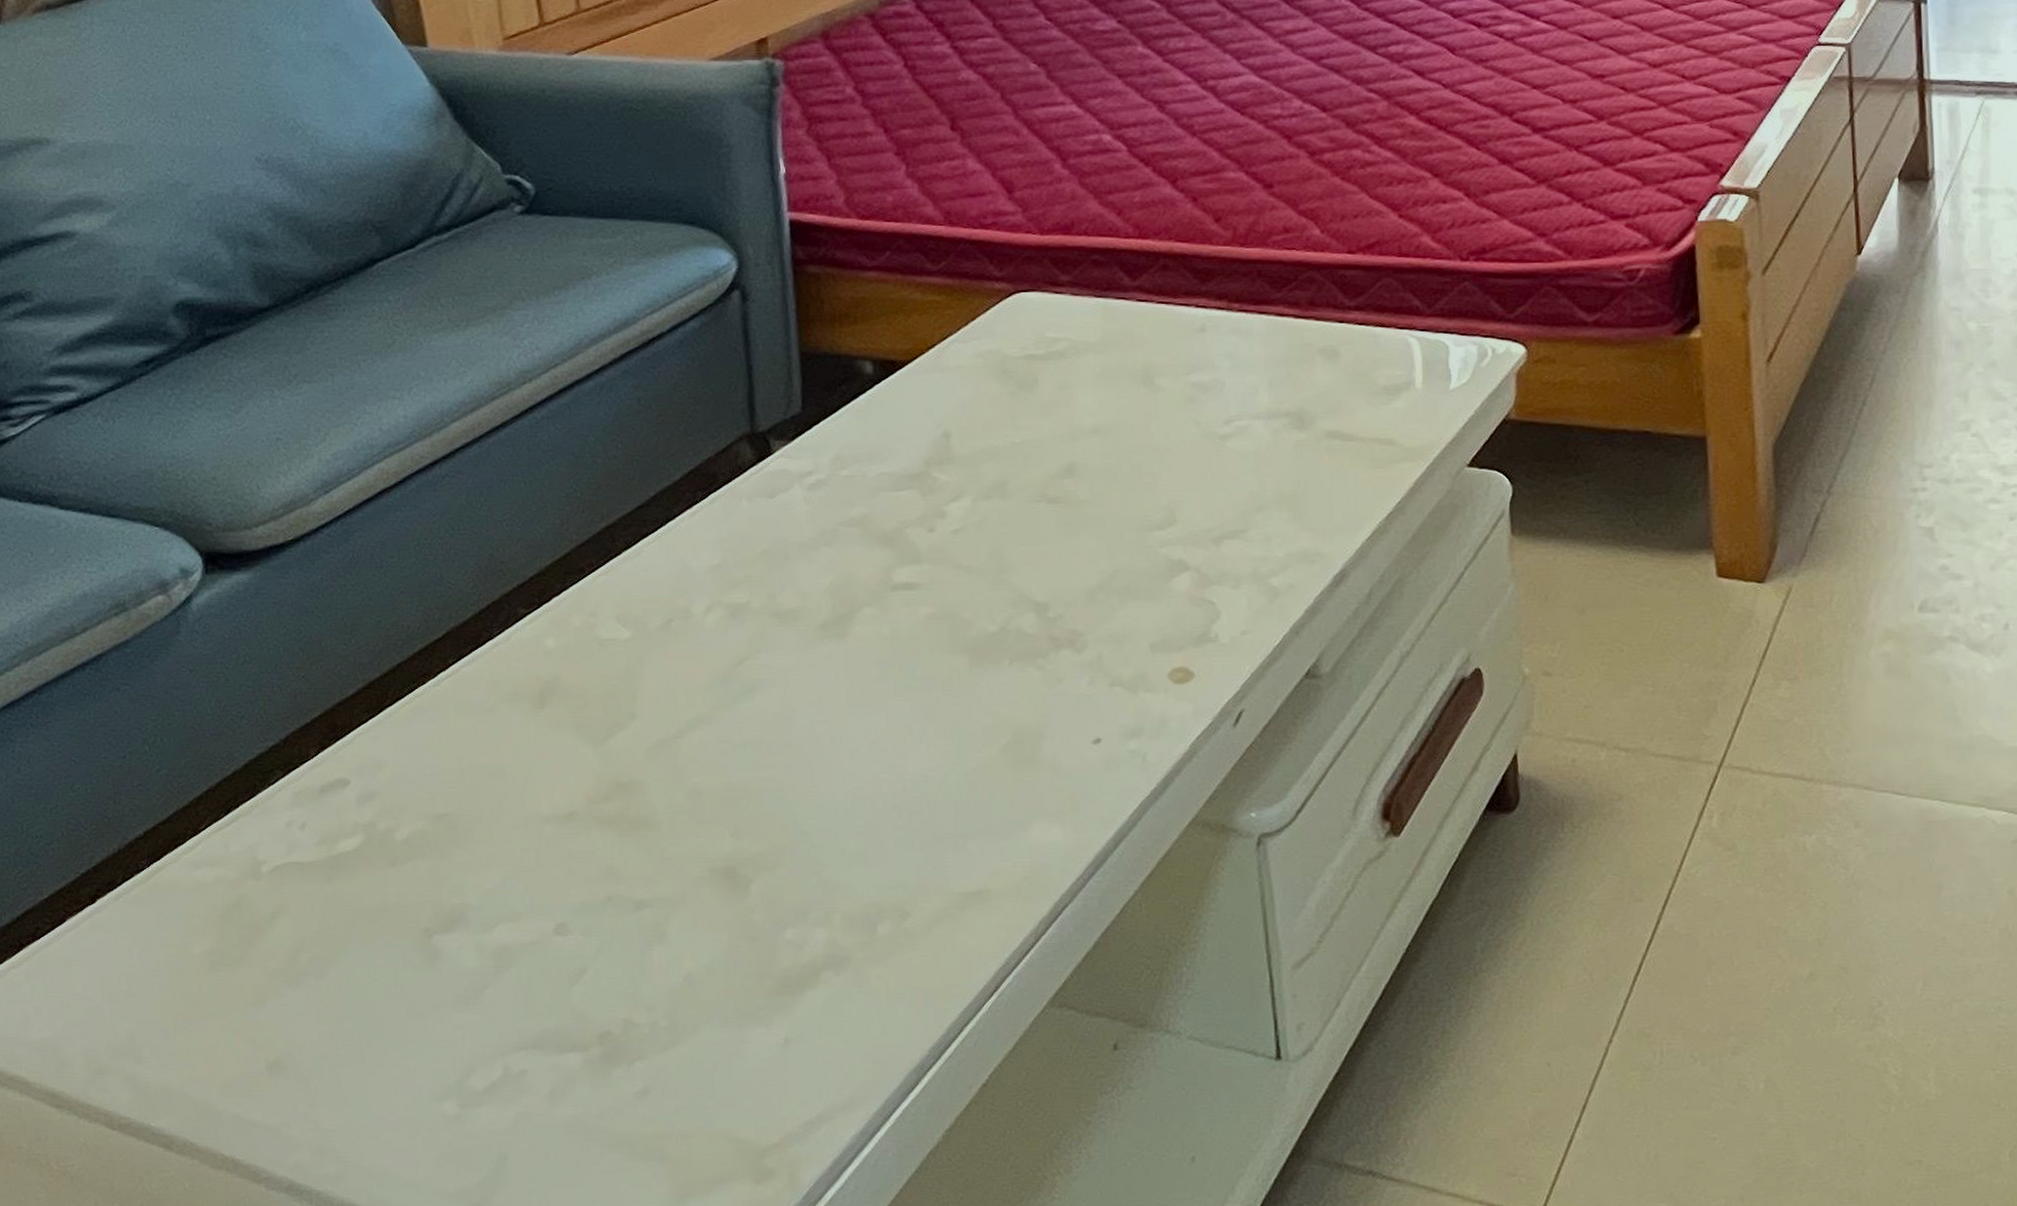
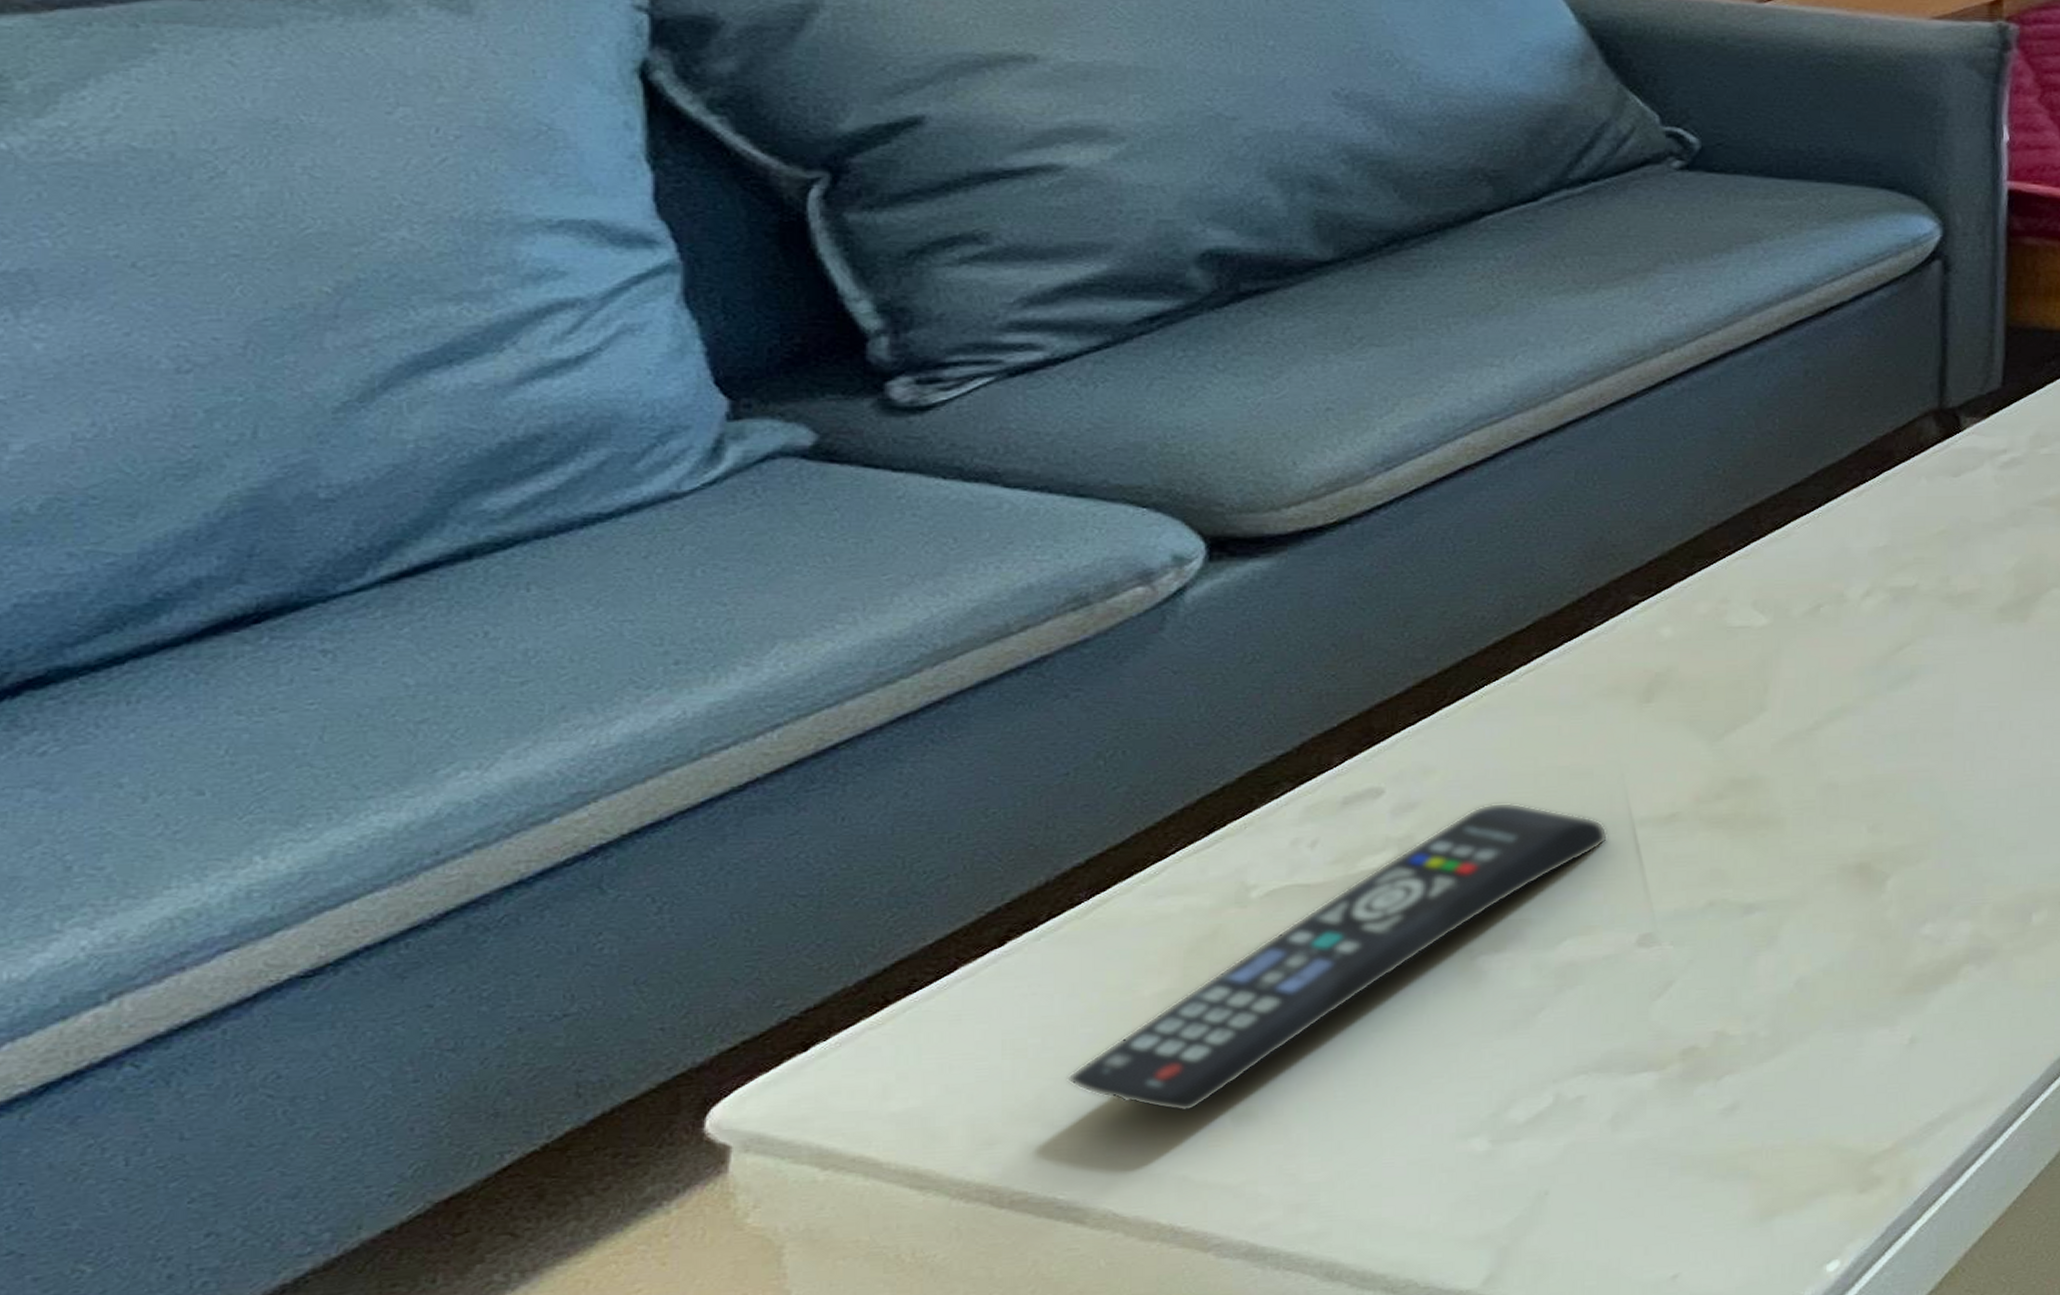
remote control: none [148,796,523,1059] -> present [1067,802,1609,1113]

